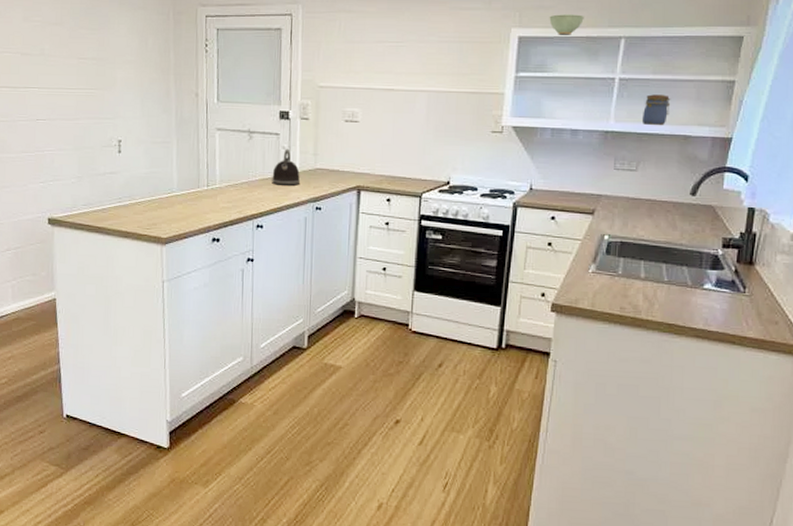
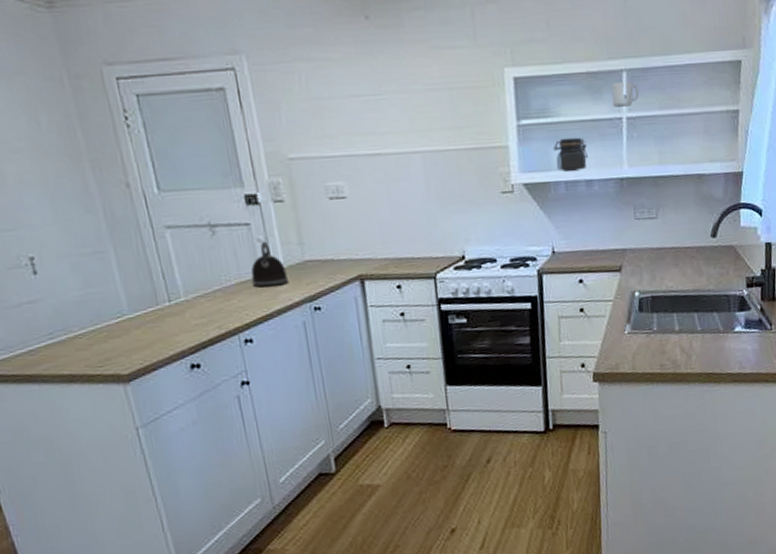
jar: none [545,91,577,121] -> present [553,137,588,173]
bowl: present [549,14,584,35] -> none [543,47,581,72]
mug: none [607,46,636,69] -> present [611,81,640,107]
jar: present [641,94,671,126] -> none [654,131,681,167]

